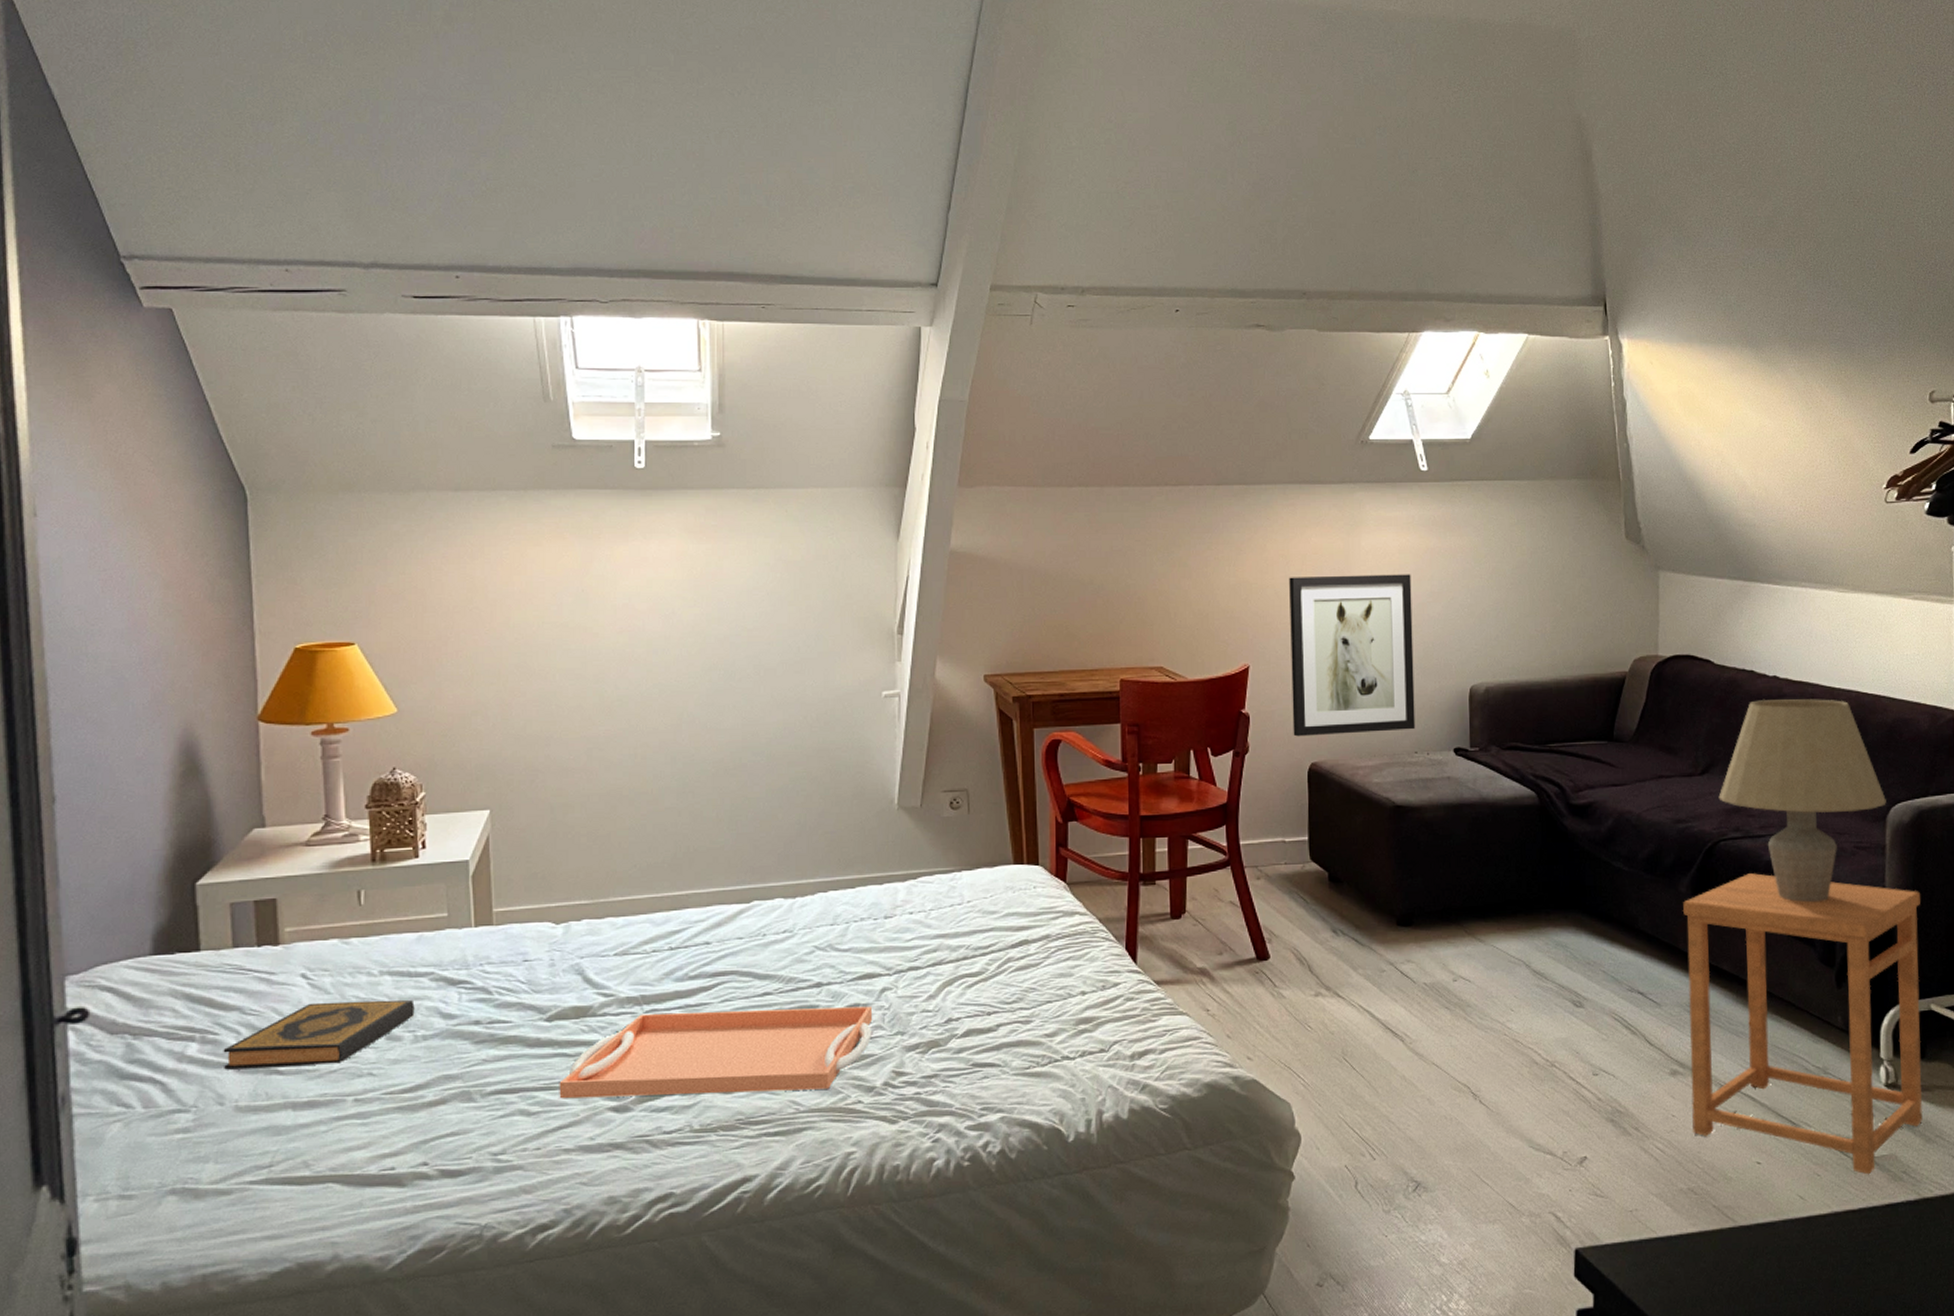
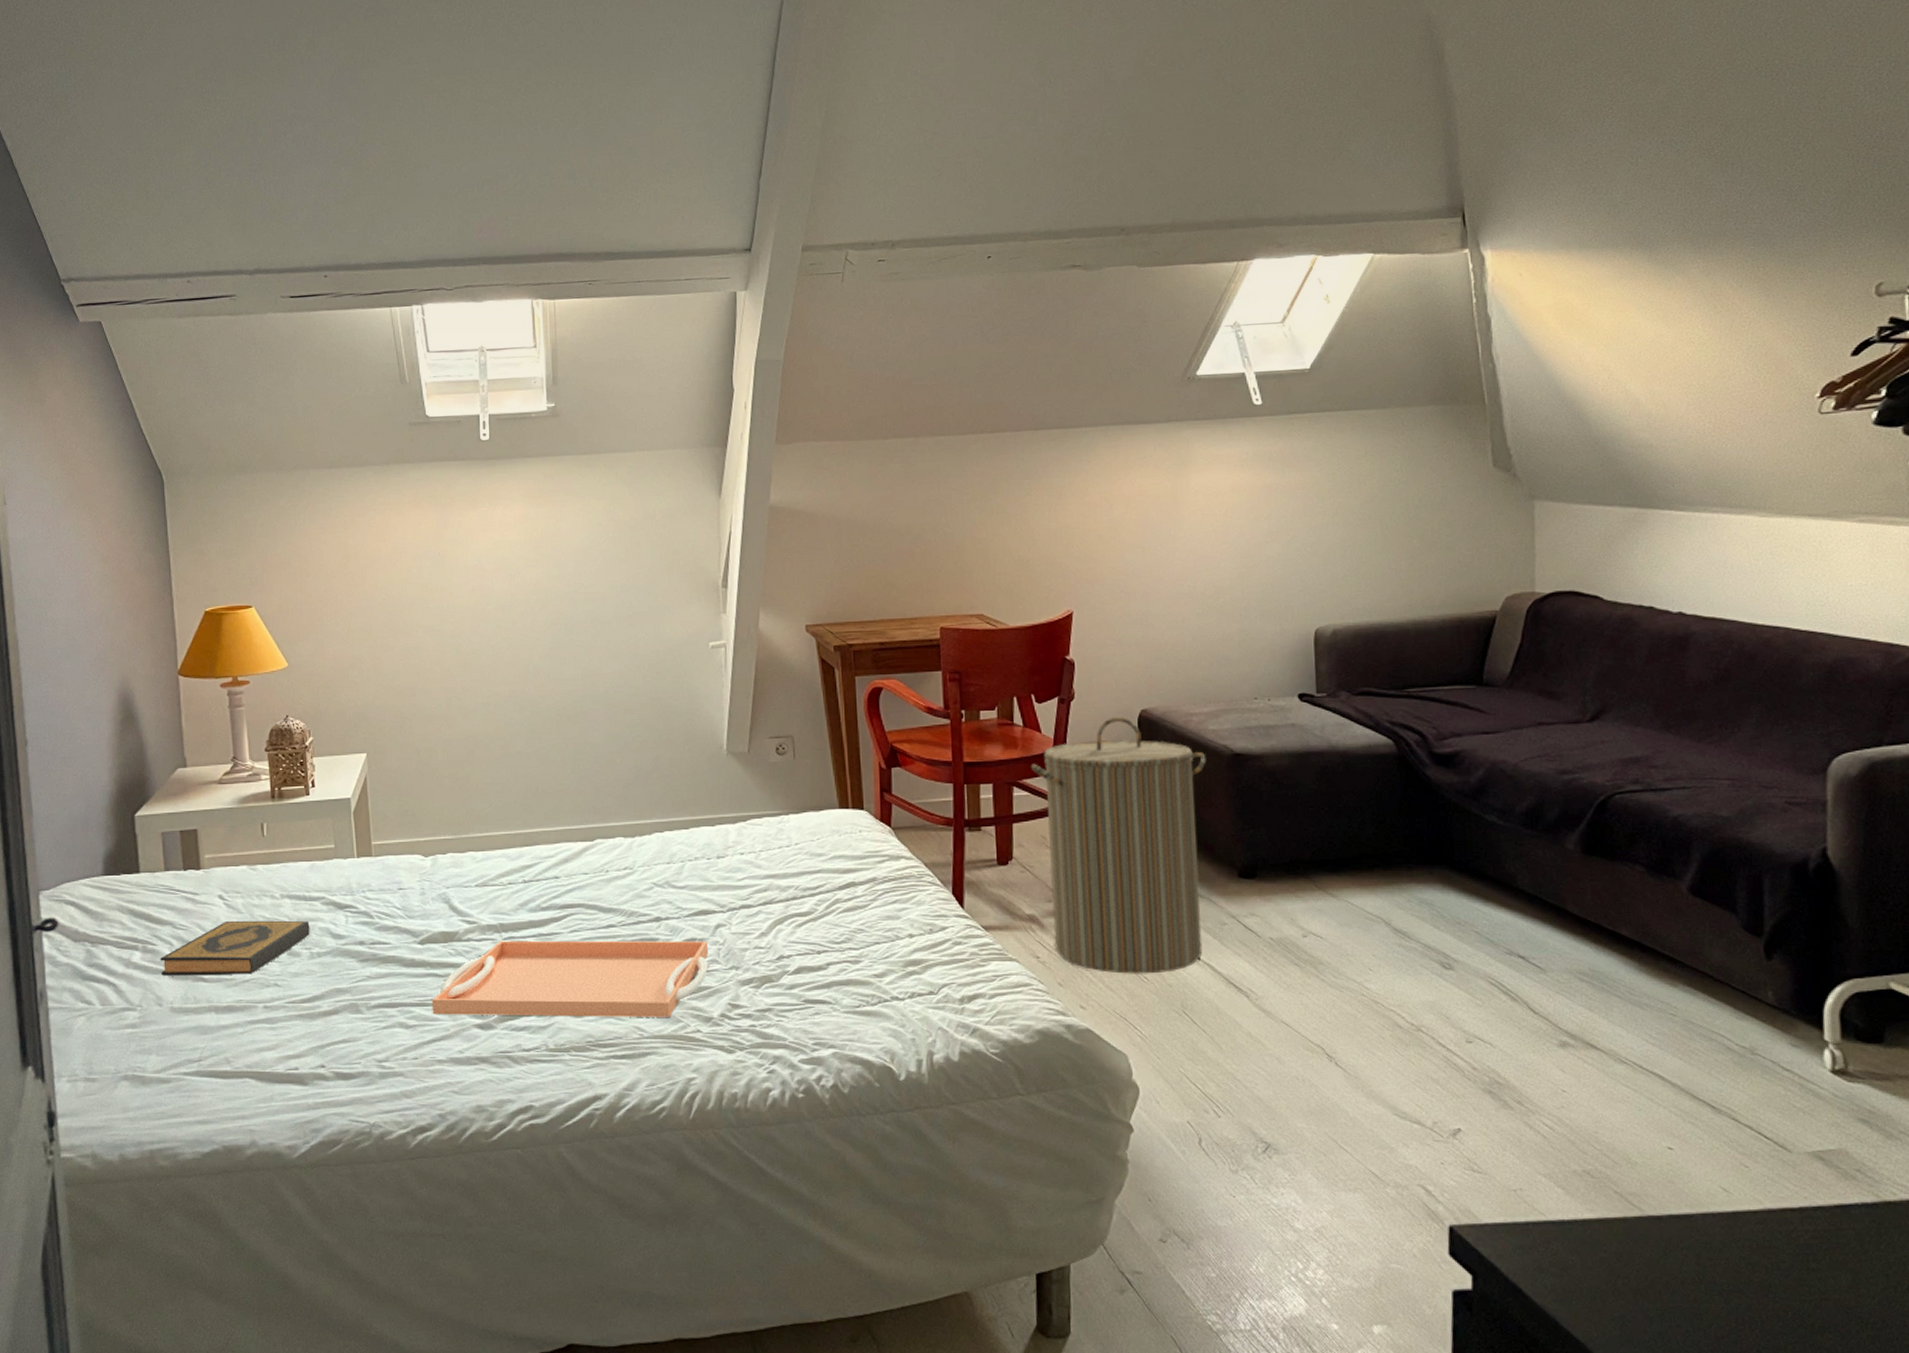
laundry hamper: none [1205,770,1370,1024] -> present [1030,717,1207,974]
wall art: present [1289,574,1416,737] -> none [1113,513,1255,683]
side table: present [1682,873,1923,1175] -> none [1570,830,1881,1171]
table lamp: present [1718,699,1886,903] -> none [1612,637,1827,864]

